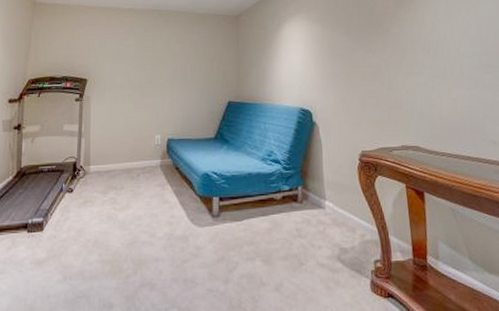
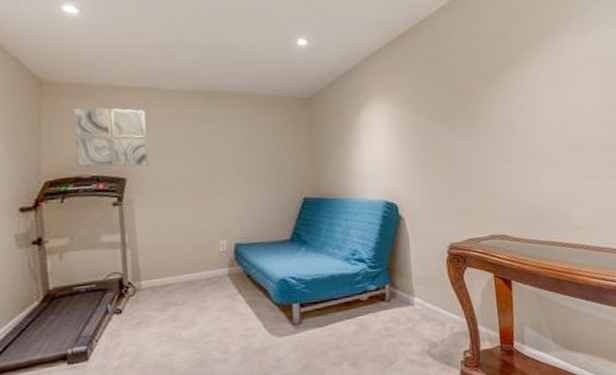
wall art: none [52,21,107,70] -> present [73,106,149,168]

